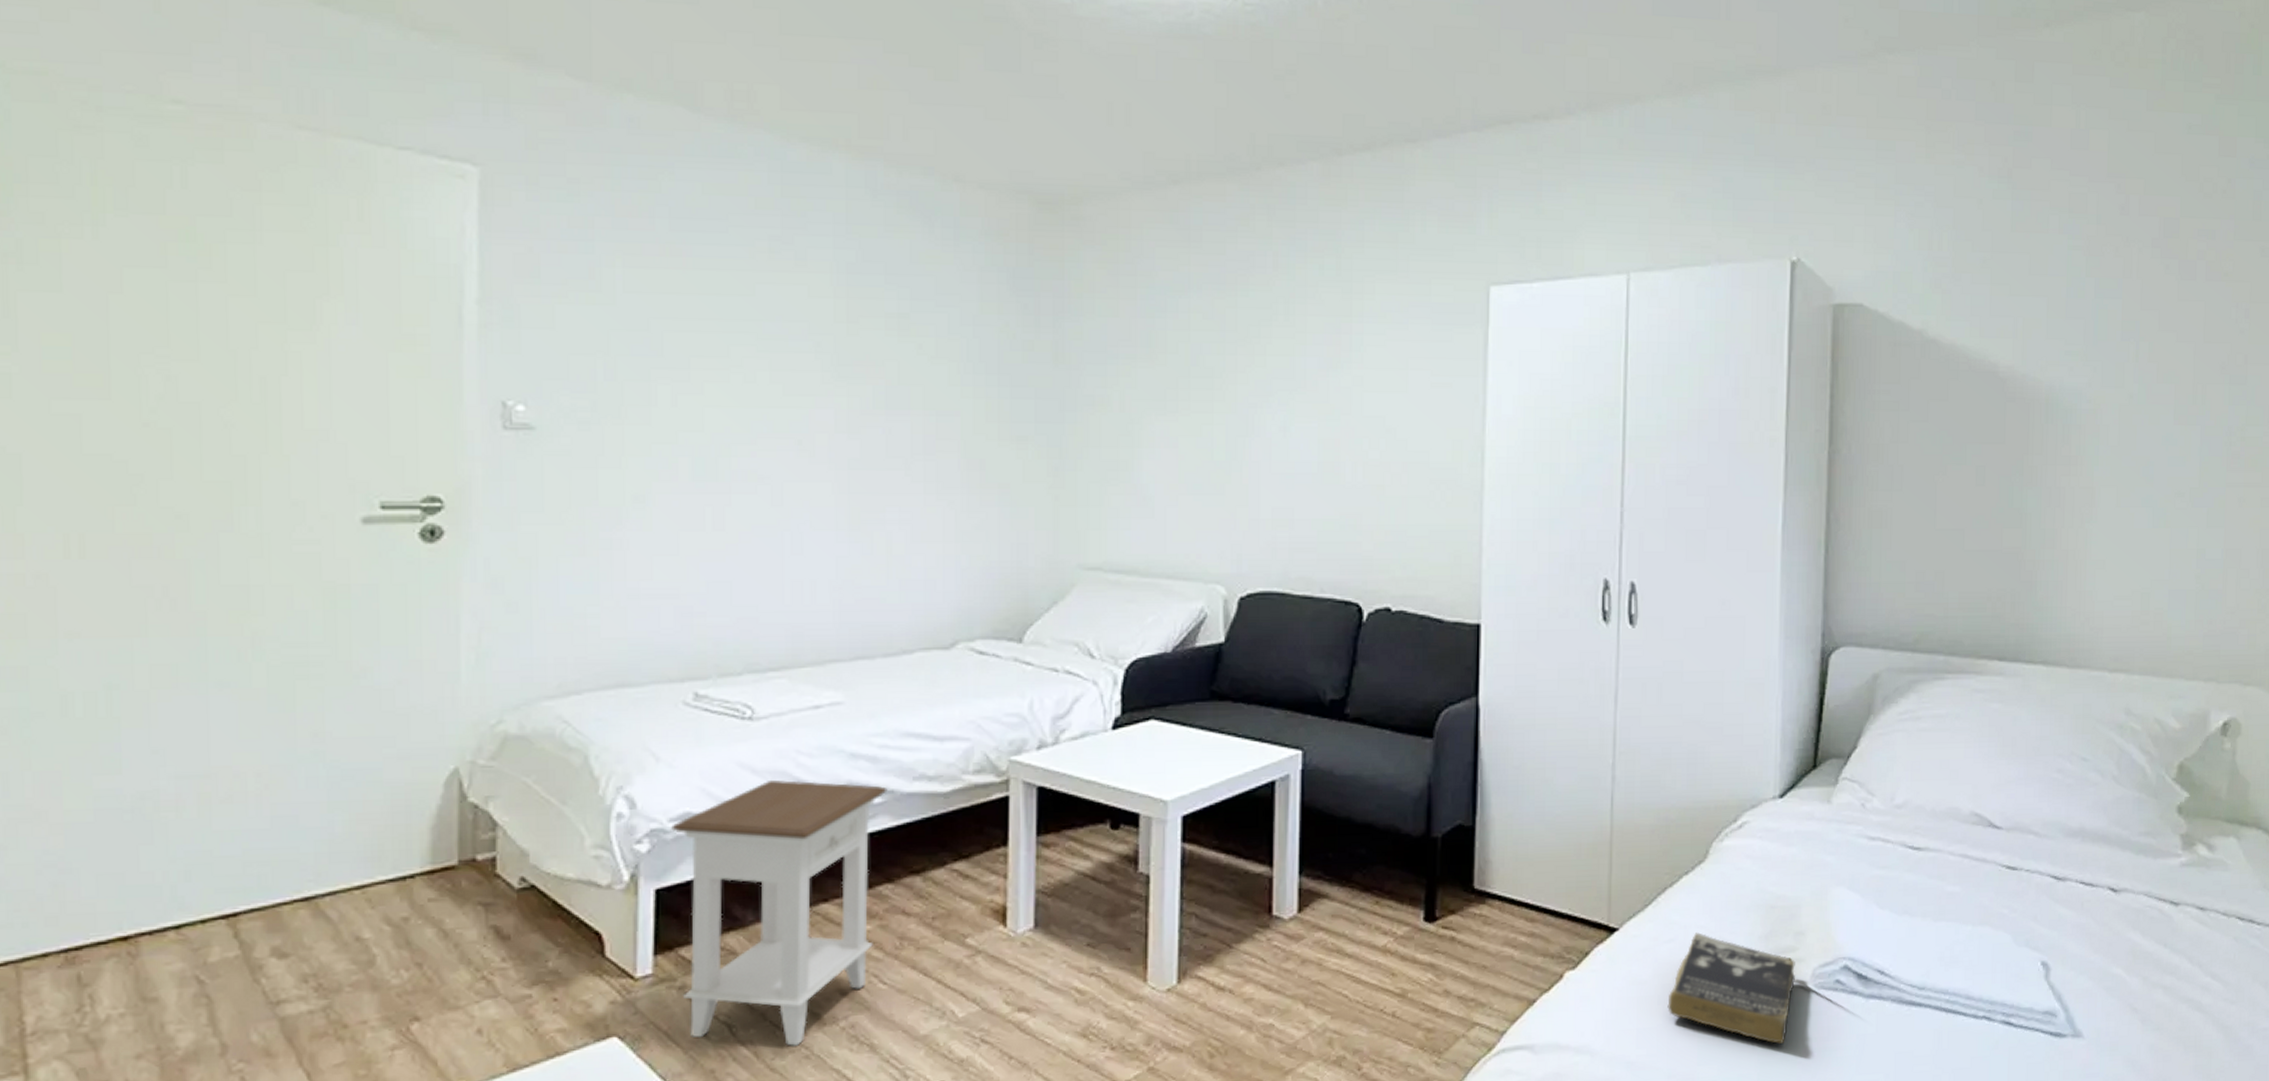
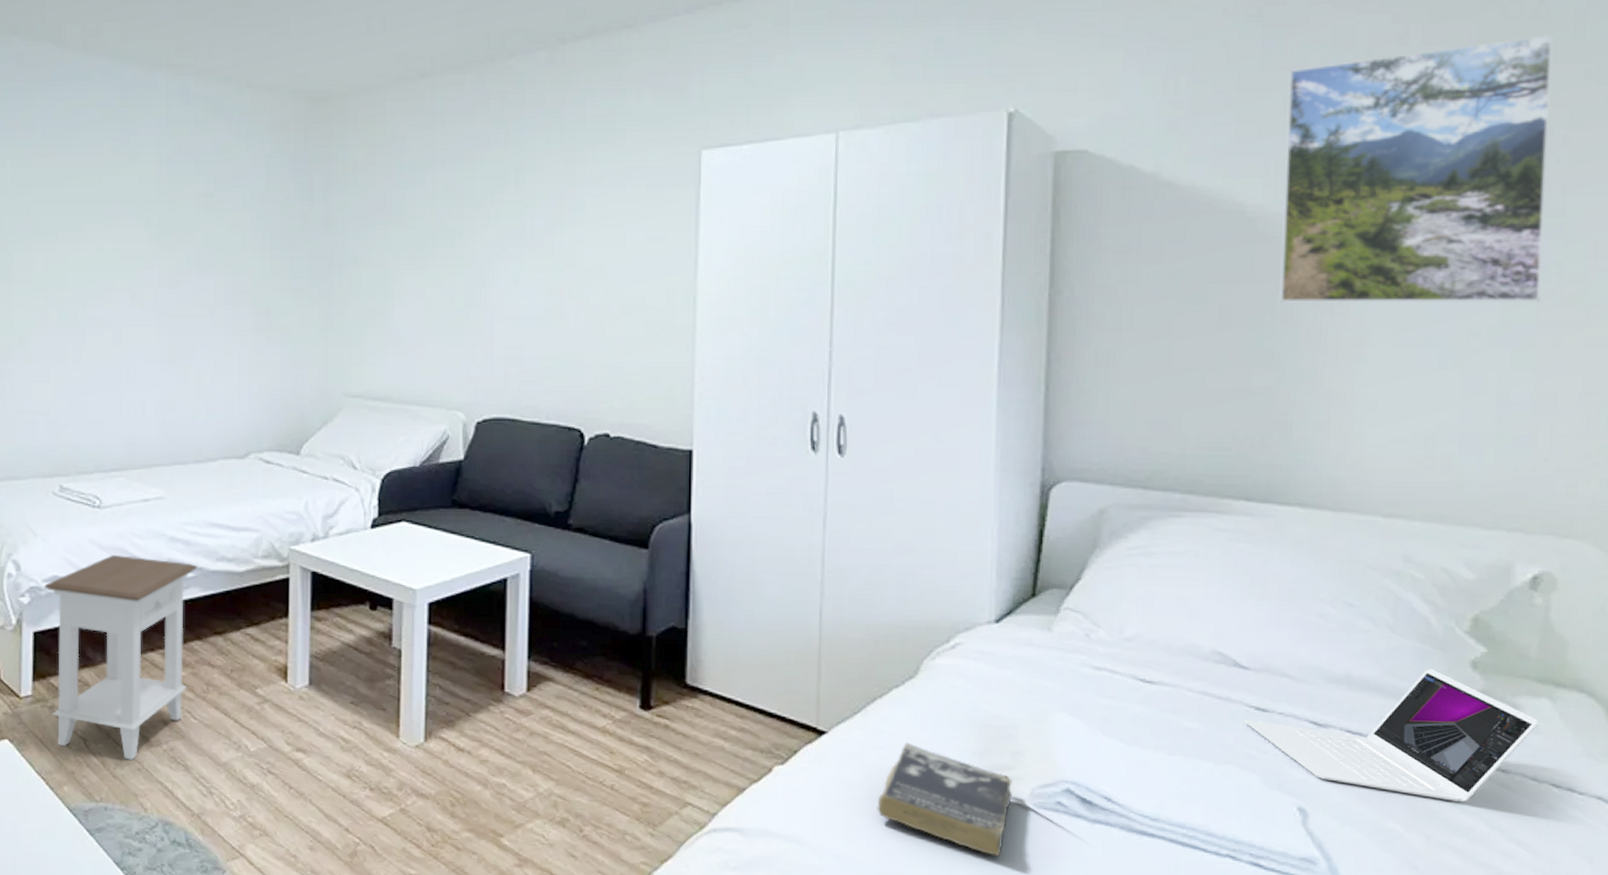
laptop: none [1997,816,2228,943] -> present [1244,668,1539,803]
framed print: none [2026,212,2238,464] -> present [1279,33,1553,303]

